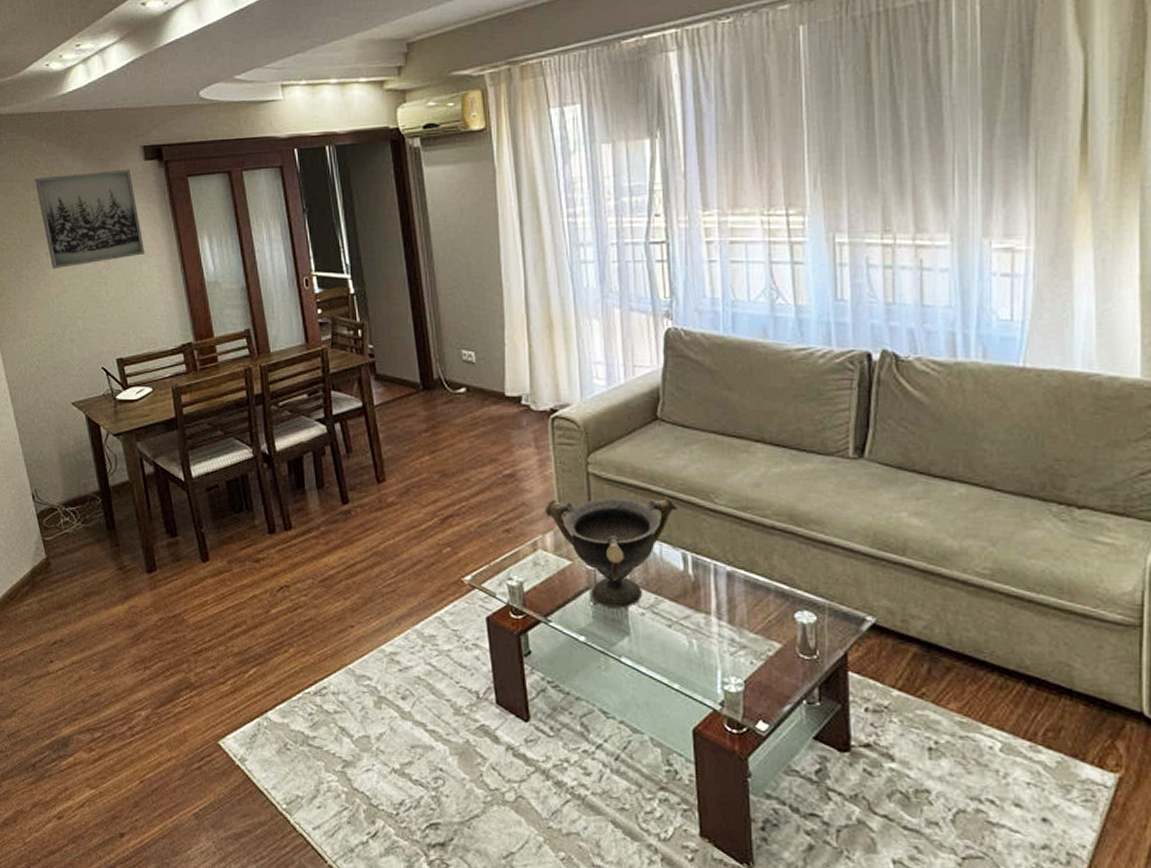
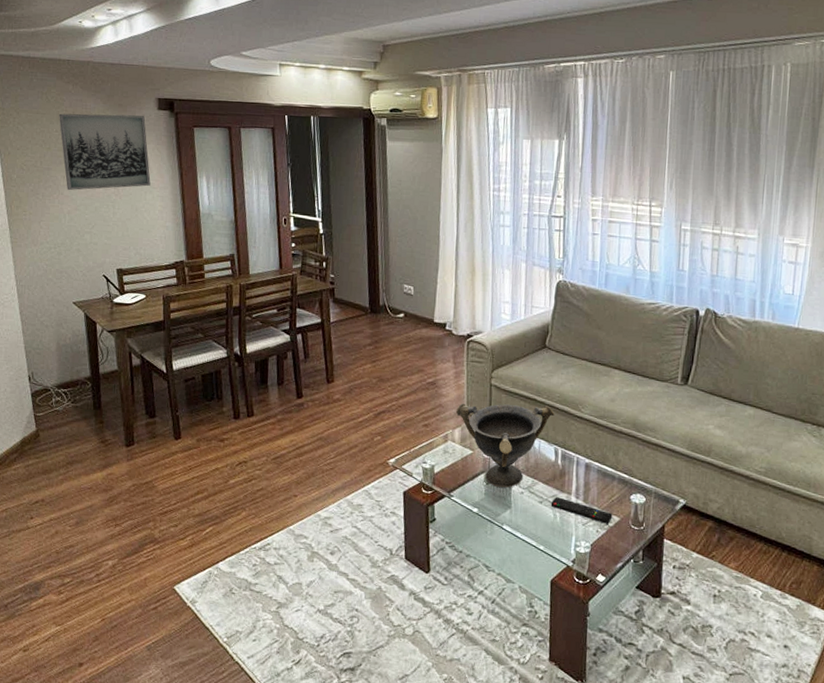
remote control: none [683,618,771,653] -> present [550,497,613,524]

